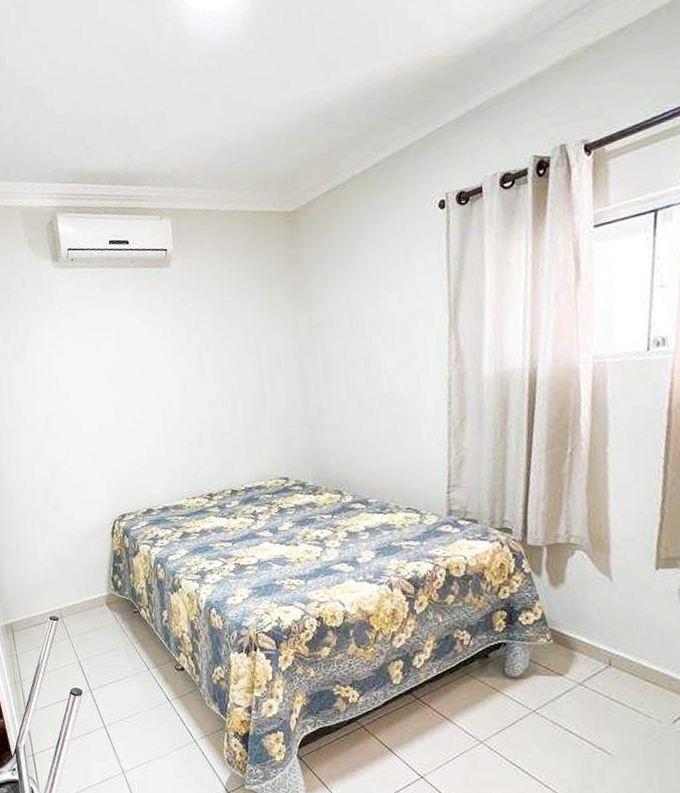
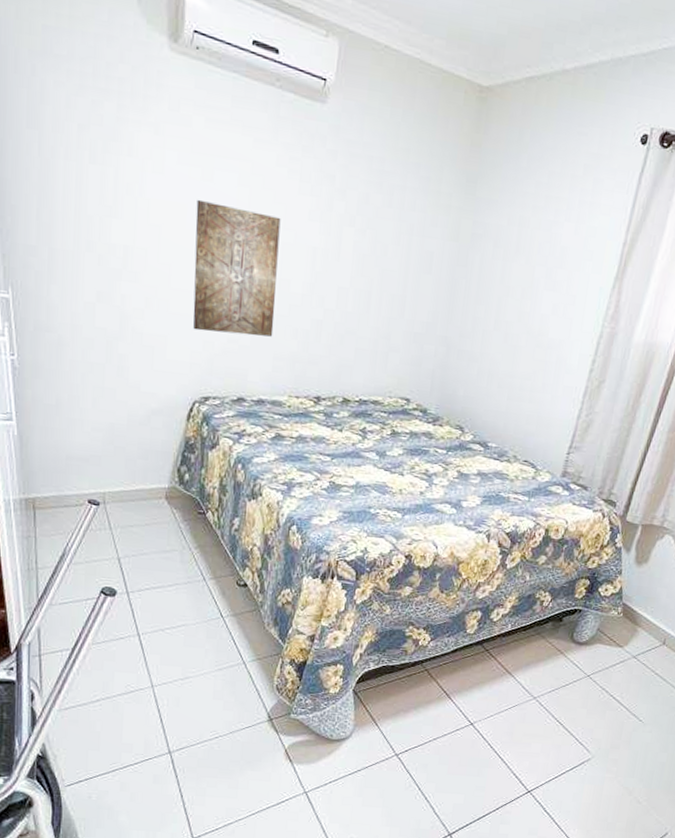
wall art: none [90,360,165,464] -> present [193,199,281,337]

